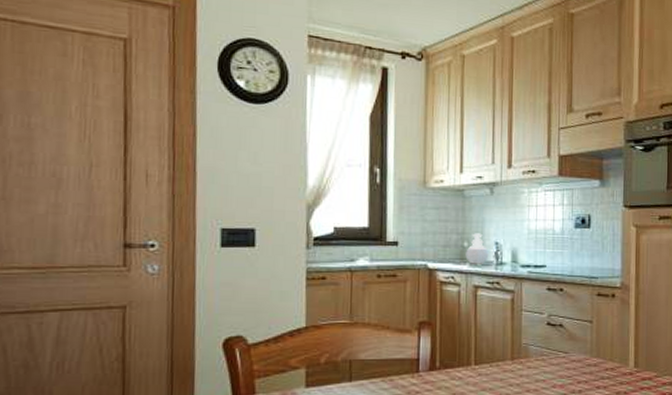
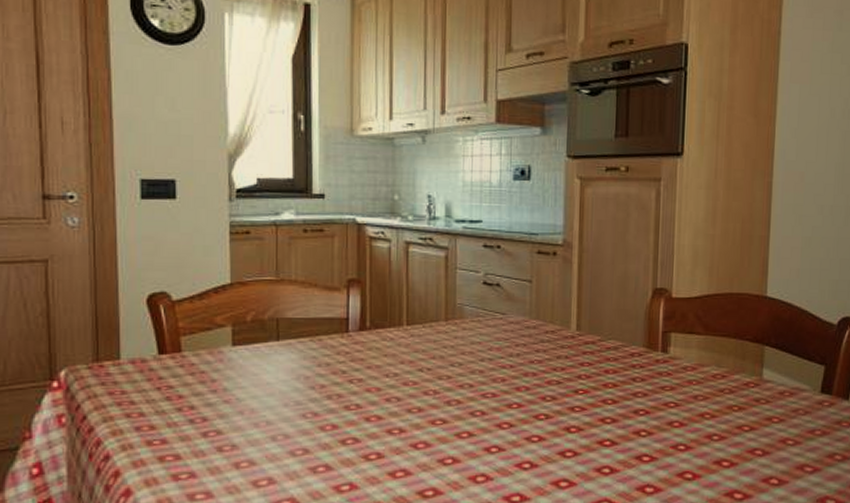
soap dispenser: present [465,233,489,264] -> none [396,185,421,219]

